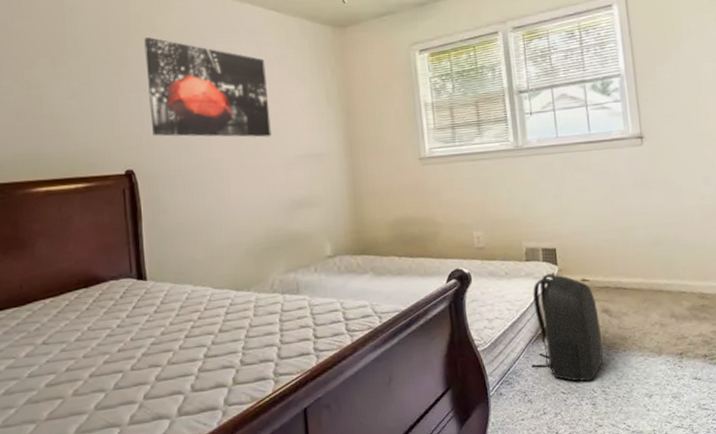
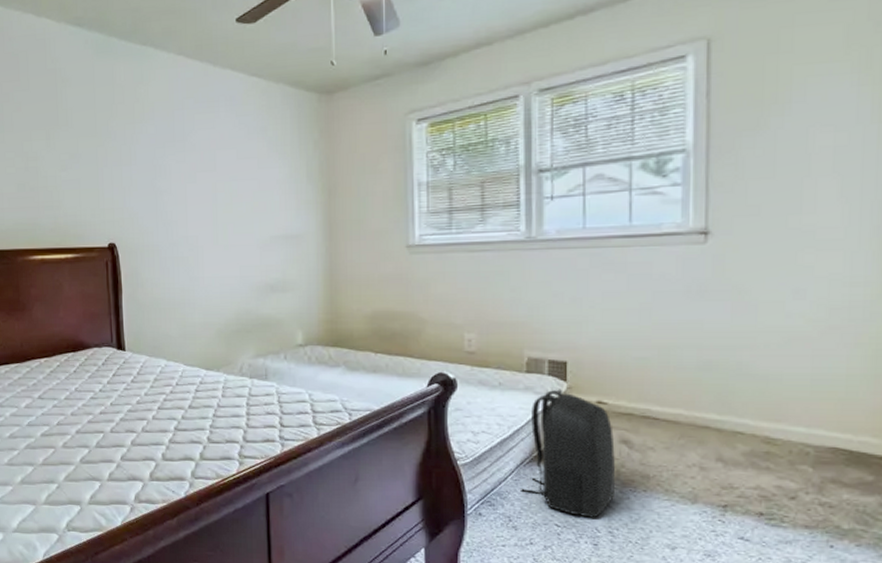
wall art: present [144,37,271,138] -> none [127,108,247,216]

